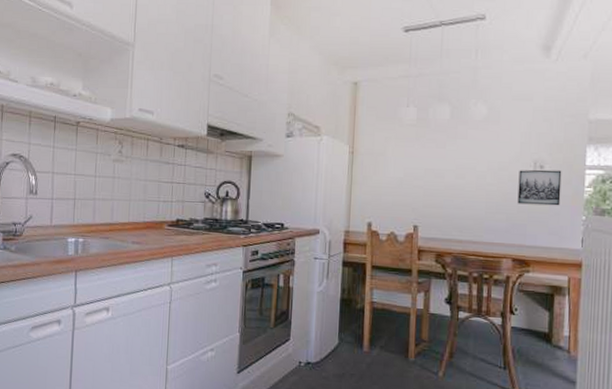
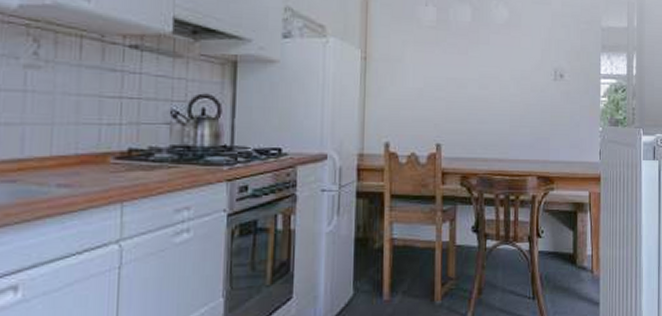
wall art: present [517,169,562,206] -> none [540,79,580,117]

